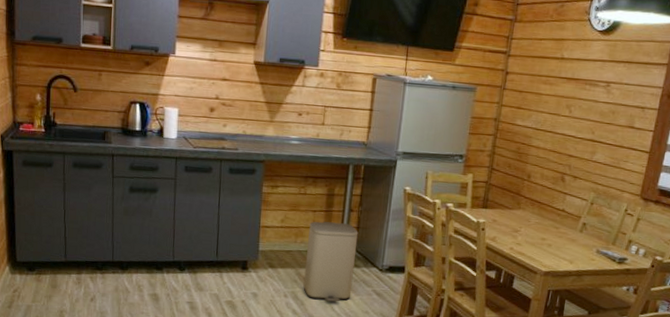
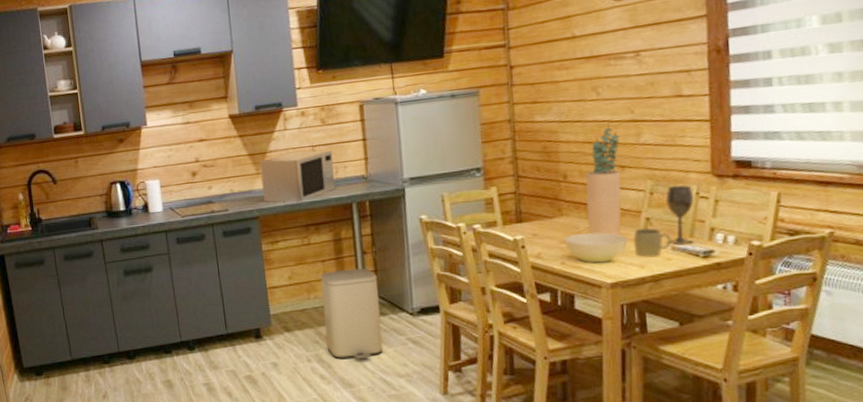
microwave: none [272,108,341,155] -> present [260,150,336,203]
bowl: none [516,226,566,254] -> present [564,232,628,264]
vase: none [536,138,579,234] -> present [585,123,622,236]
mug: none [568,231,599,257] -> present [633,228,672,258]
wine glass: none [597,200,624,251] -> present [666,185,695,245]

